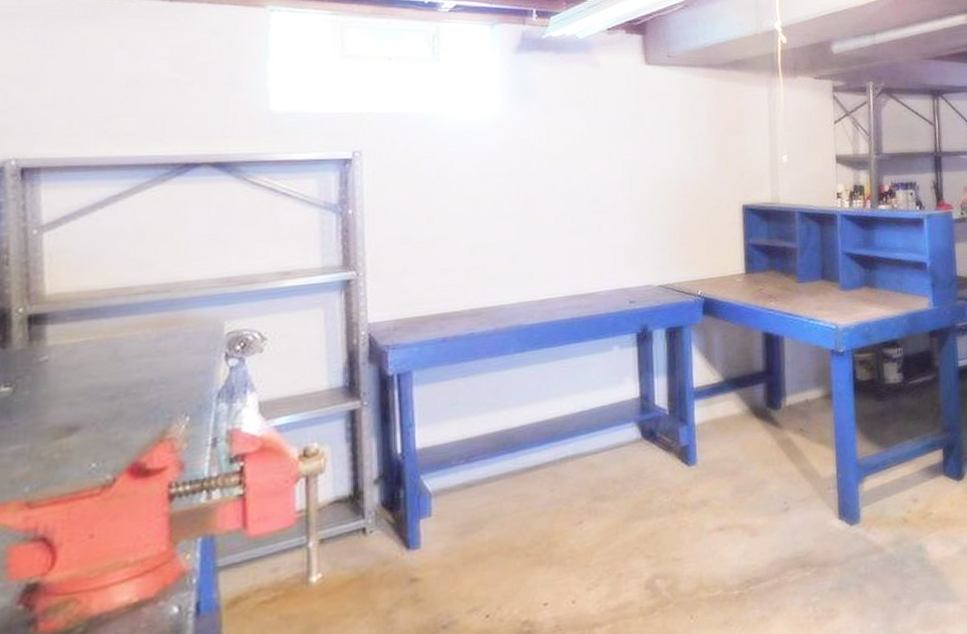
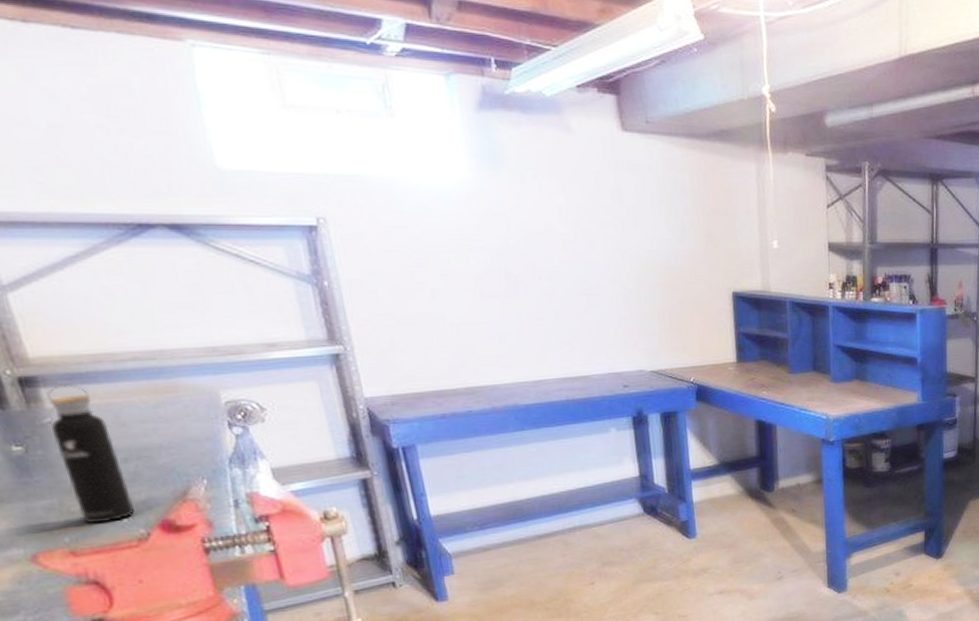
water bottle: none [45,320,108,470] -> present [46,384,136,523]

